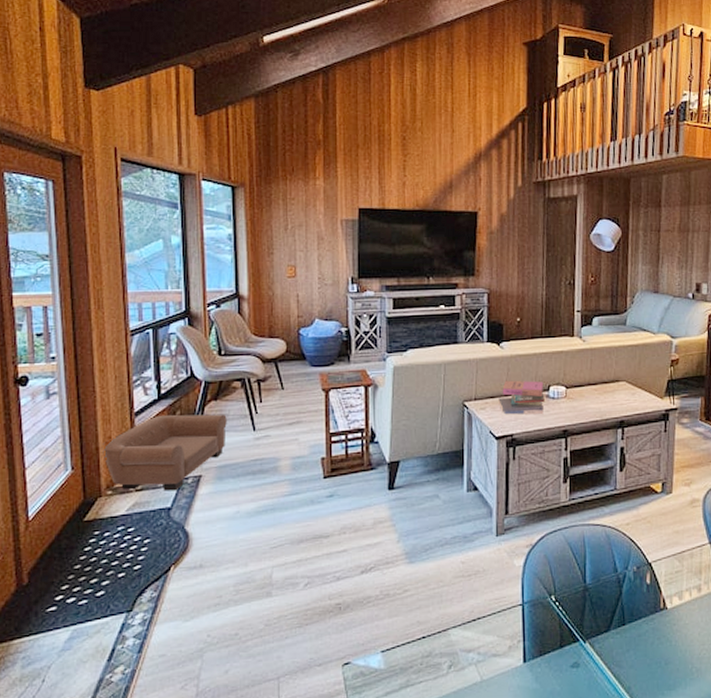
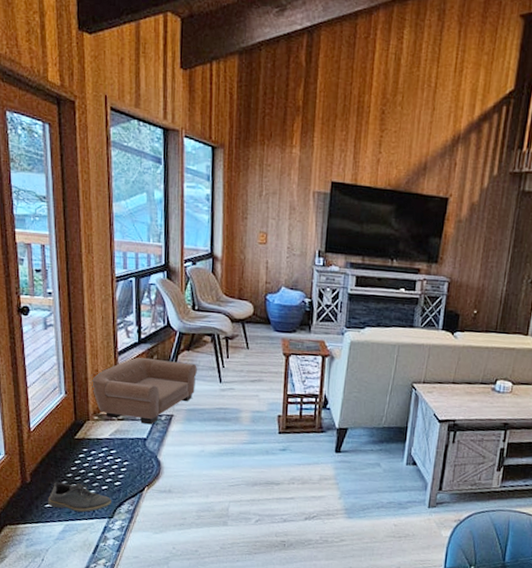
shoe: none [50,573,130,611] -> present [48,482,111,513]
books: present [498,380,545,415] -> none [445,369,492,406]

